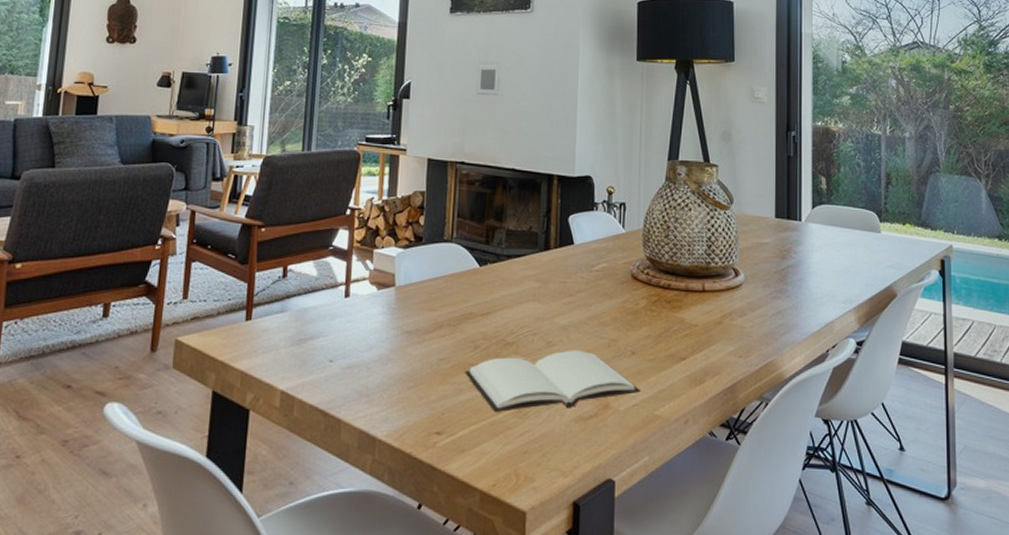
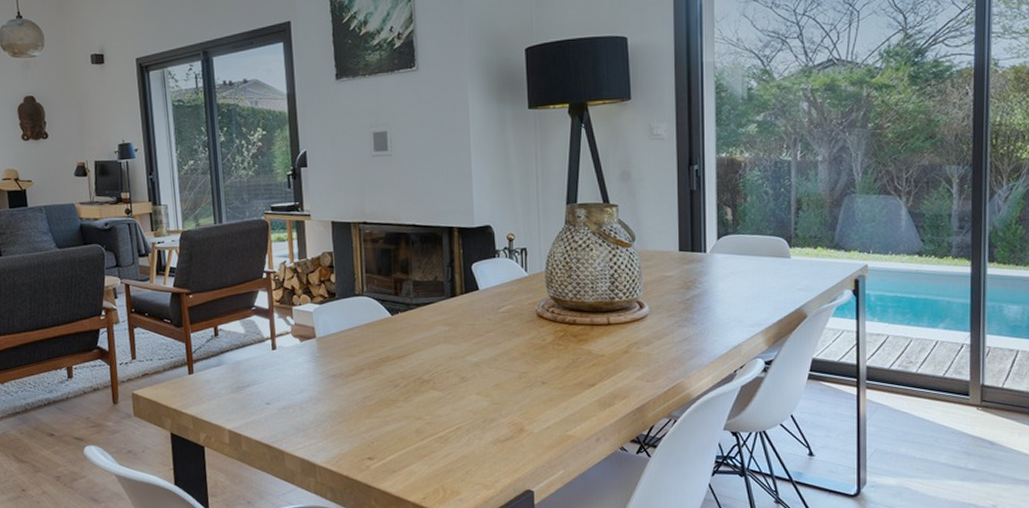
book: present [465,350,640,412] -> none [388,383,552,439]

